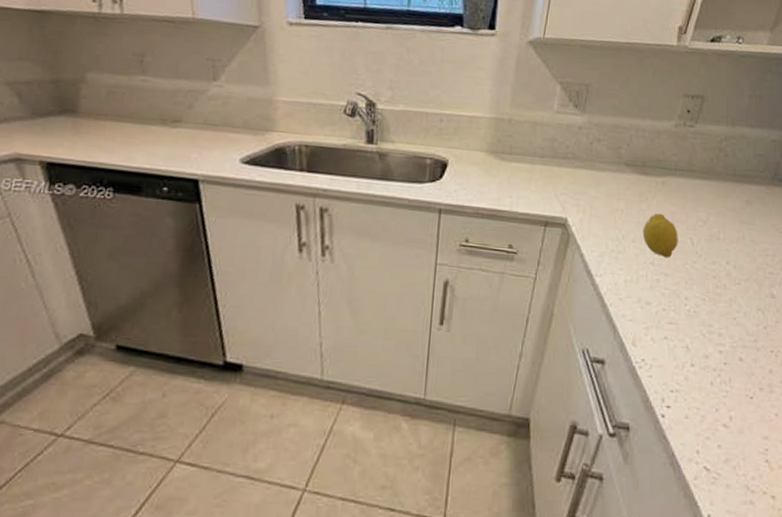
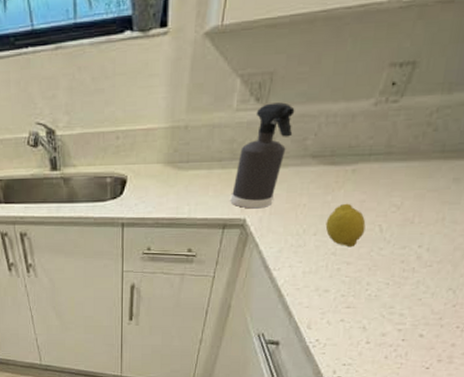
spray bottle: none [552,110,609,209] -> present [230,102,295,209]

